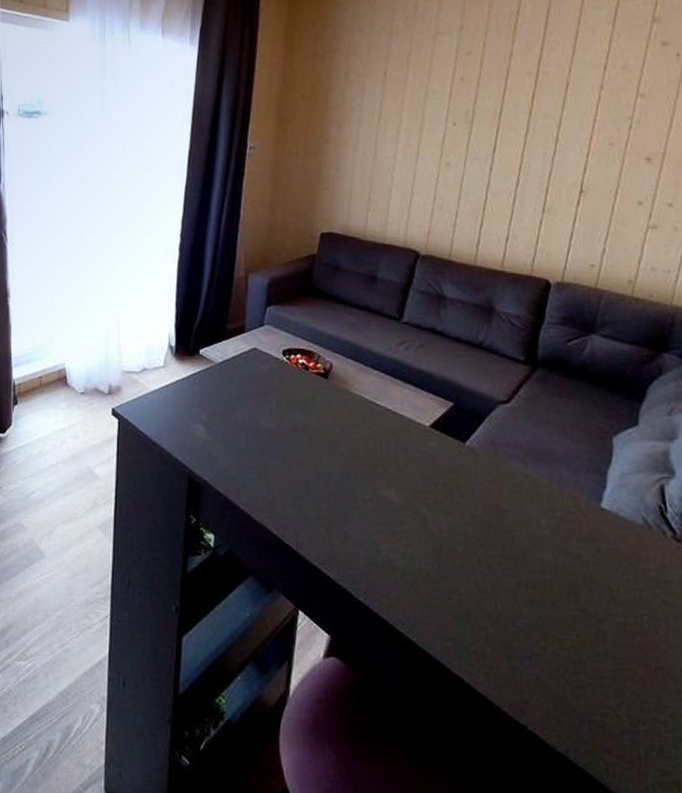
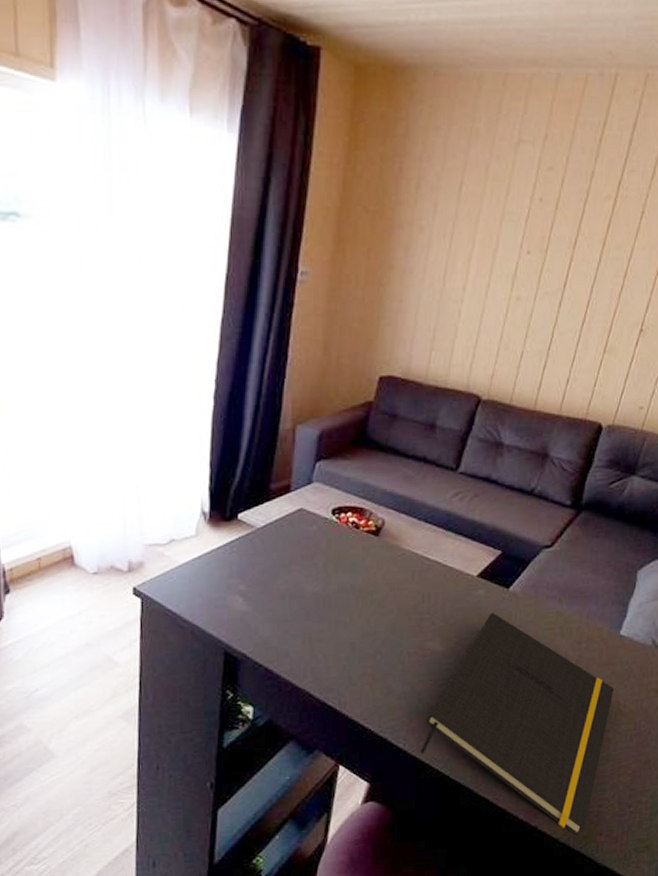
notepad: none [383,467,602,748] -> present [421,613,614,836]

